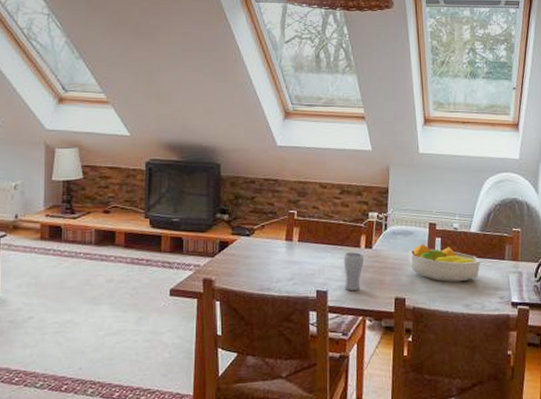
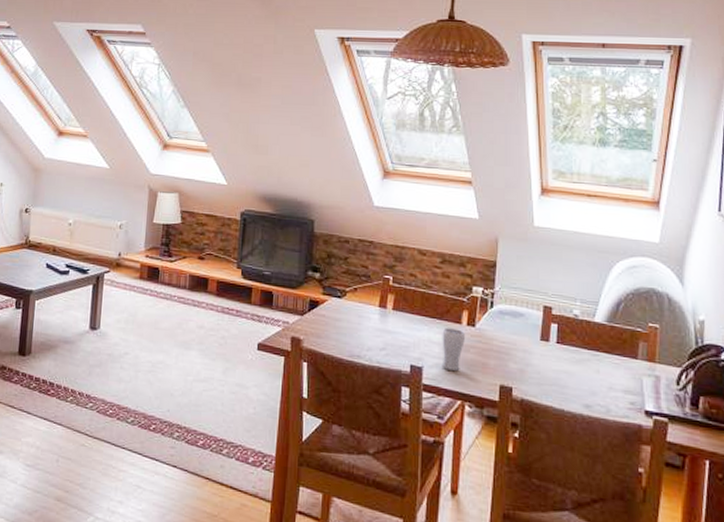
fruit bowl: present [409,243,481,282] -> none [518,327,607,378]

